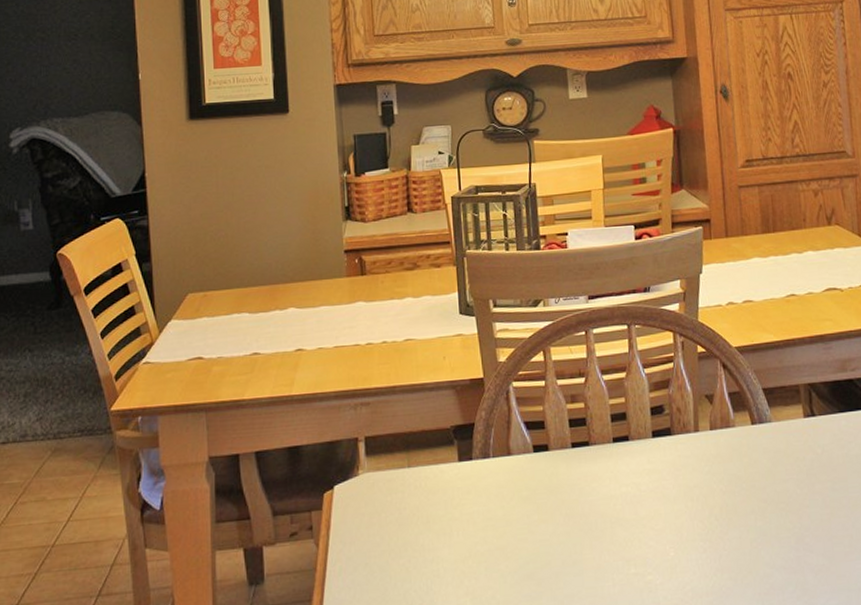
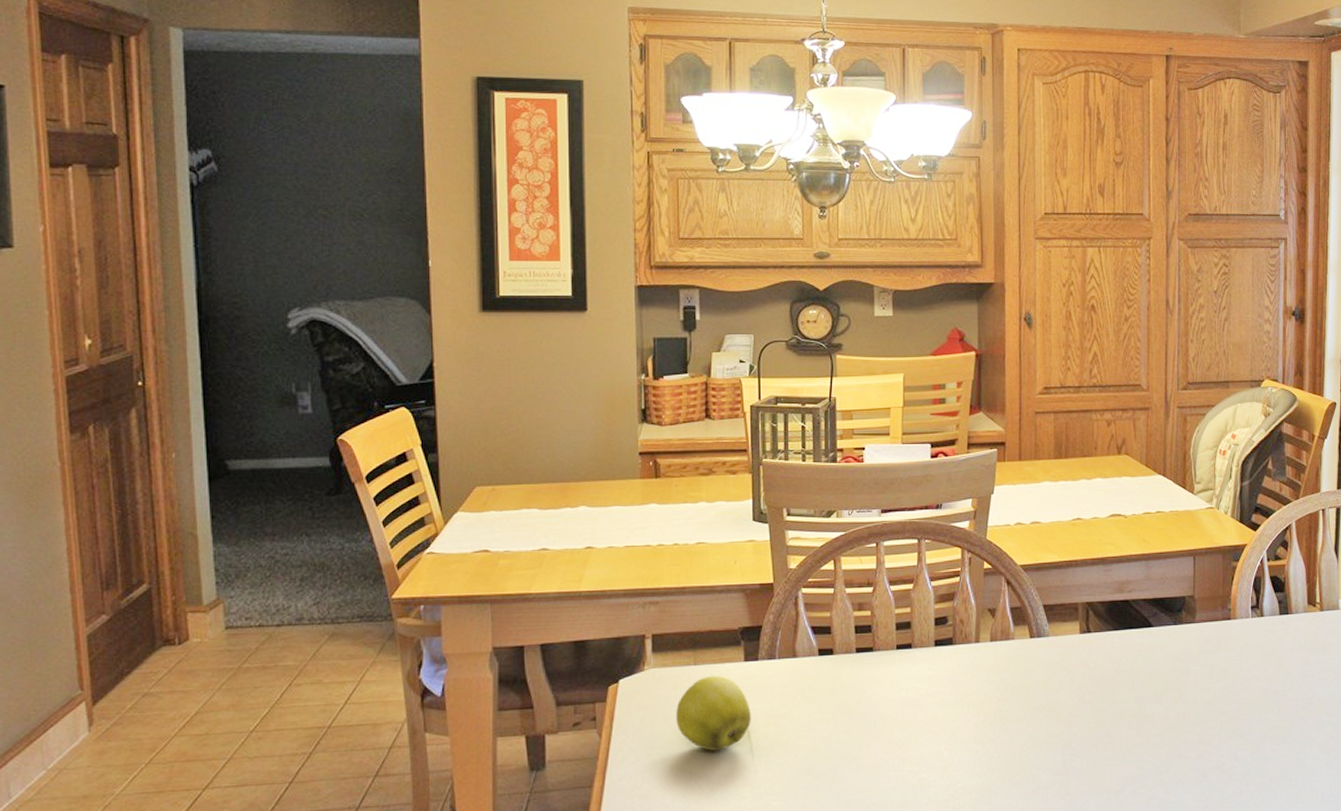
apple: none [392,478,469,558] -> present [676,676,751,751]

